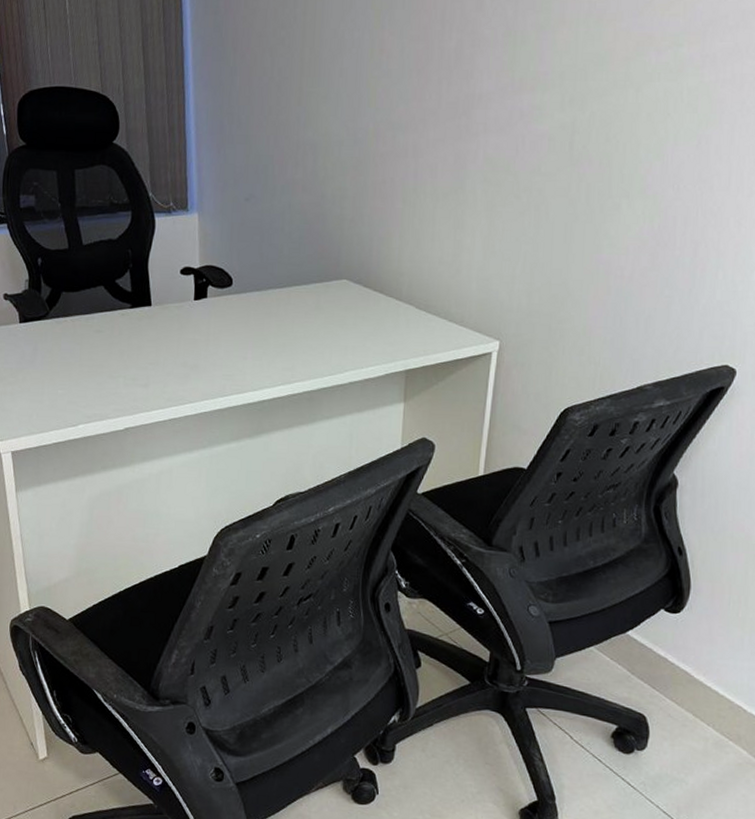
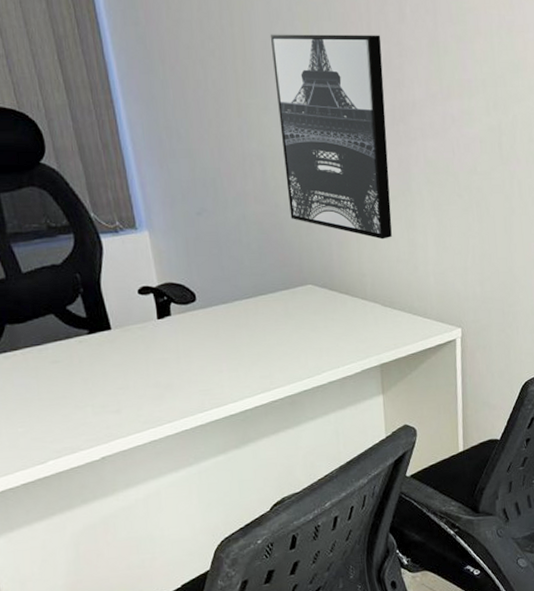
wall art: none [335,23,455,239] -> present [270,34,392,240]

